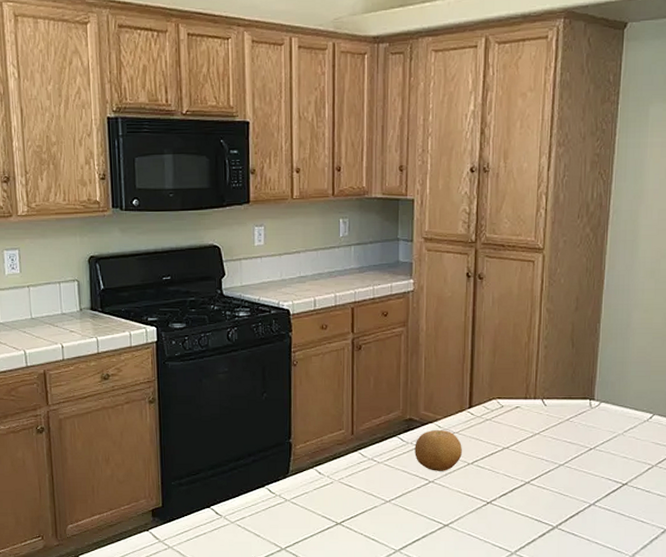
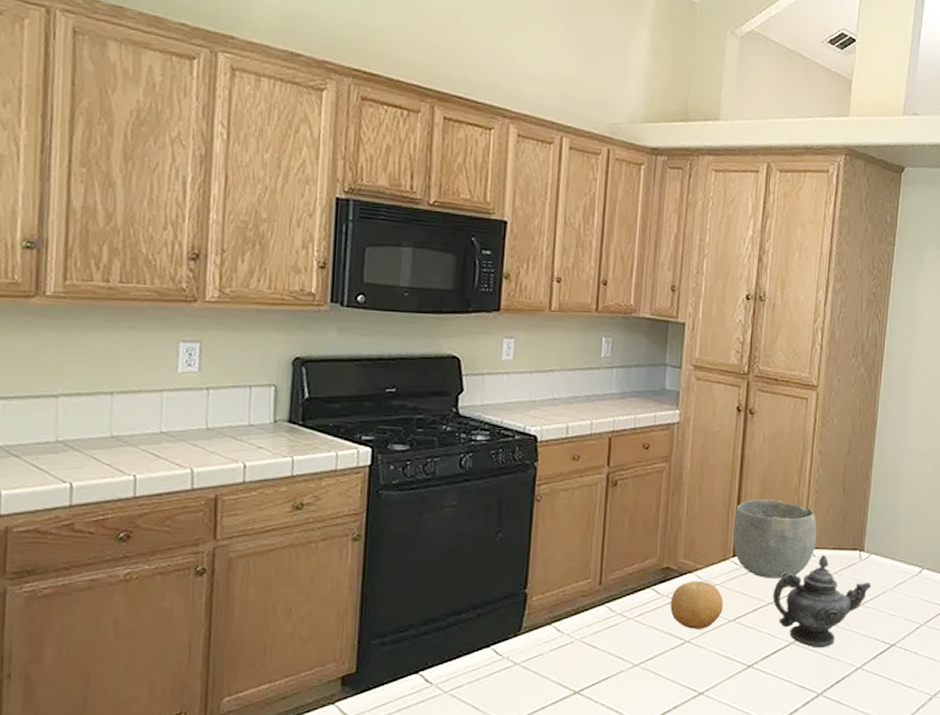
bowl: none [468,356,547,426] -> present [733,499,817,578]
teapot: none [507,403,602,487] -> present [772,554,871,648]

